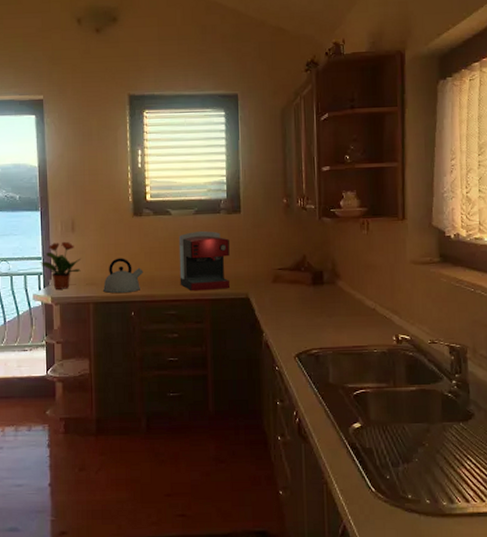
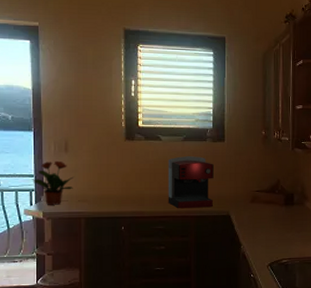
kettle: present [103,258,144,294] -> none [95,177,134,210]

